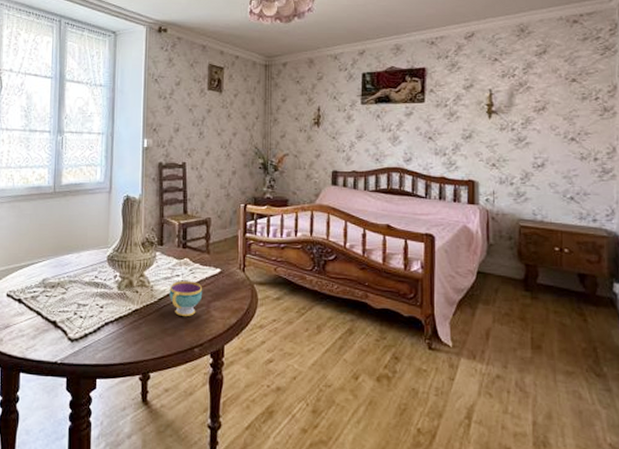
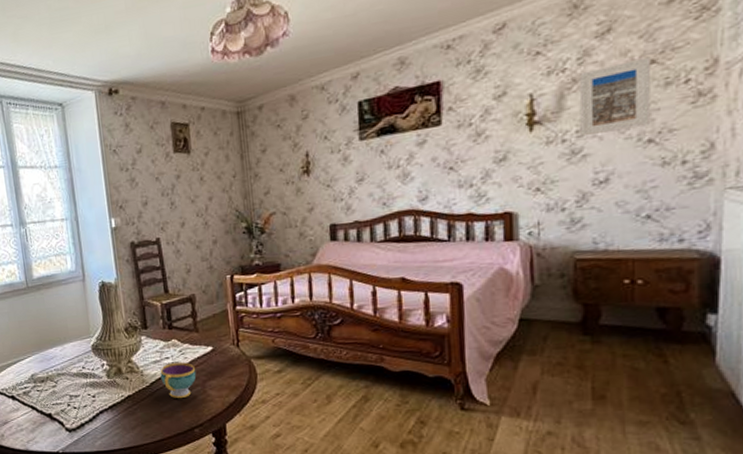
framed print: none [524,76,573,129] -> present [579,56,652,137]

